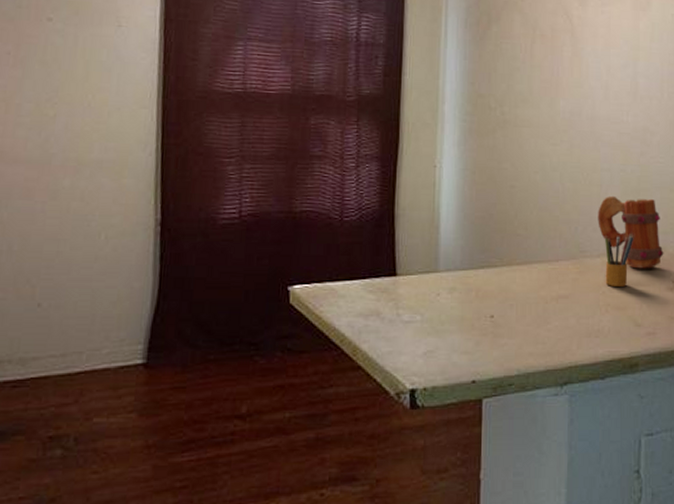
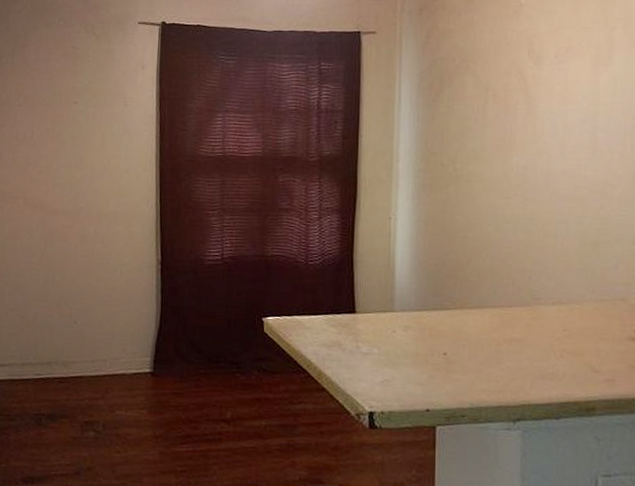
mug: present [598,195,664,269] -> none [553,247,625,319]
pencil box: present [604,232,634,287] -> none [559,282,592,334]

